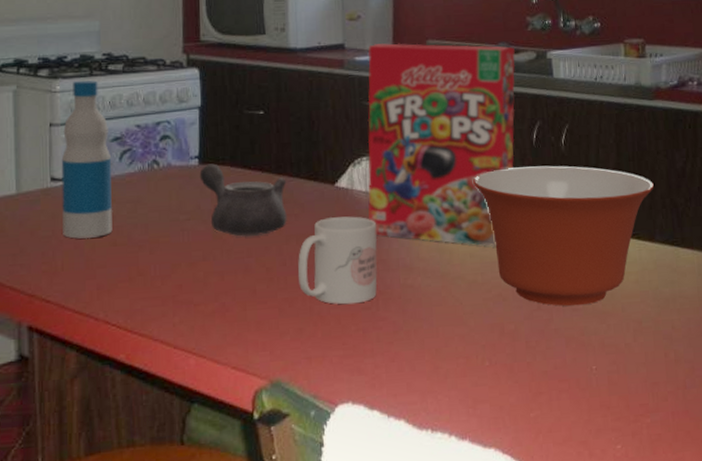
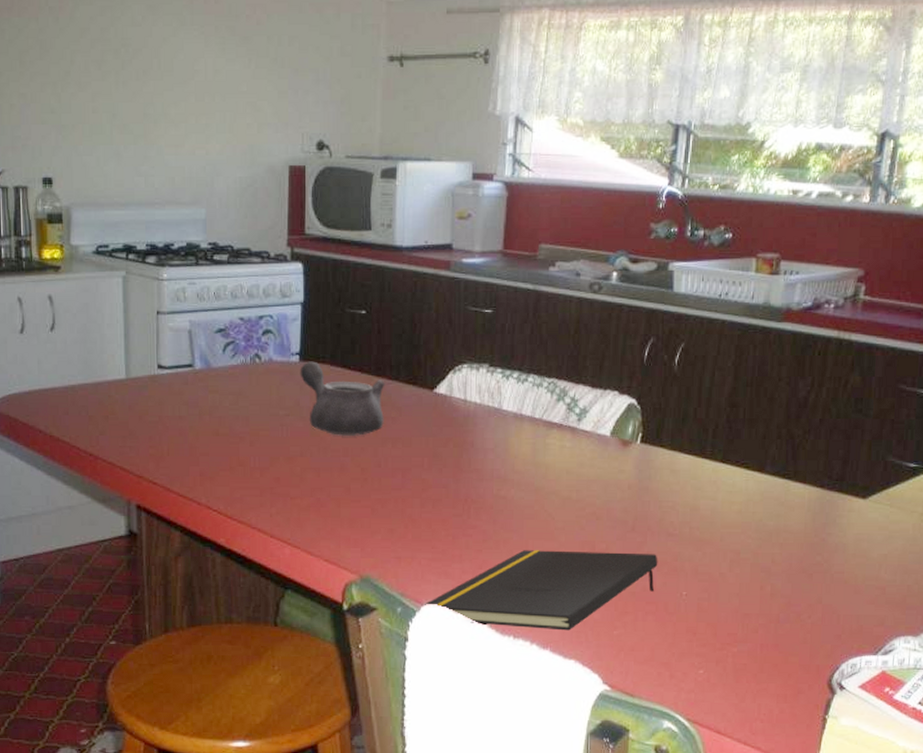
bottle: present [61,80,112,239] -> none [168,270,216,426]
mug: present [297,216,377,305] -> none [391,423,474,510]
notepad: none [338,330,566,420] -> present [424,550,658,631]
cereal box: present [367,43,516,247] -> none [466,246,635,465]
mixing bowl: present [473,165,654,306] -> none [576,385,771,531]

